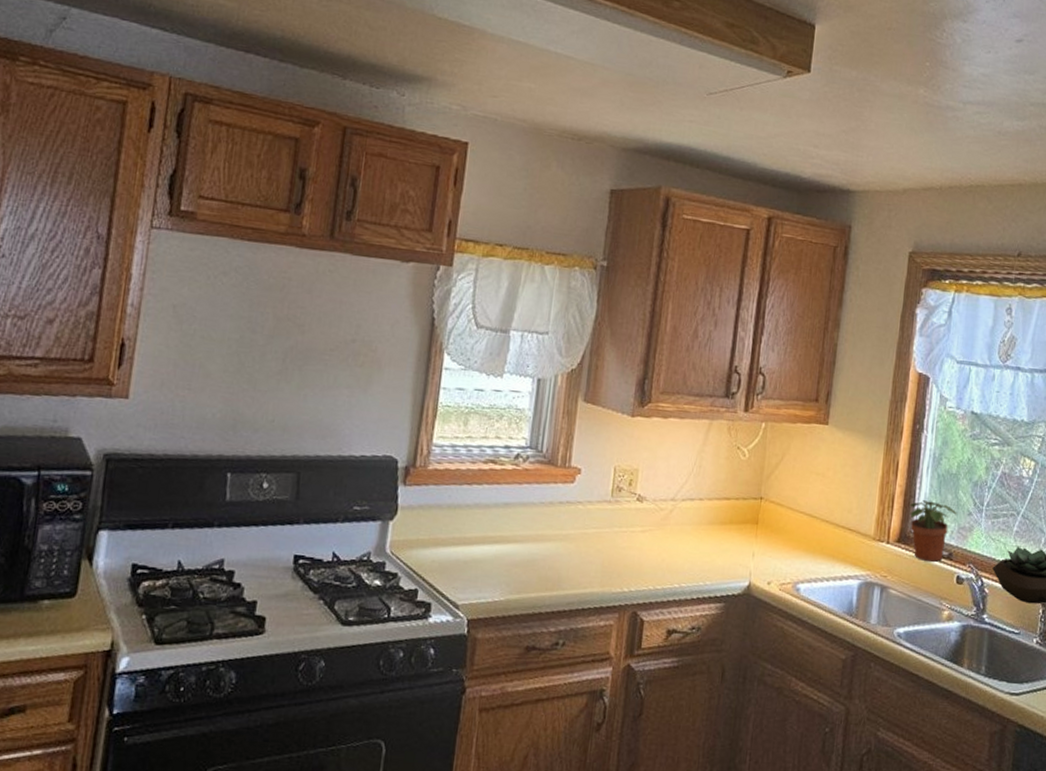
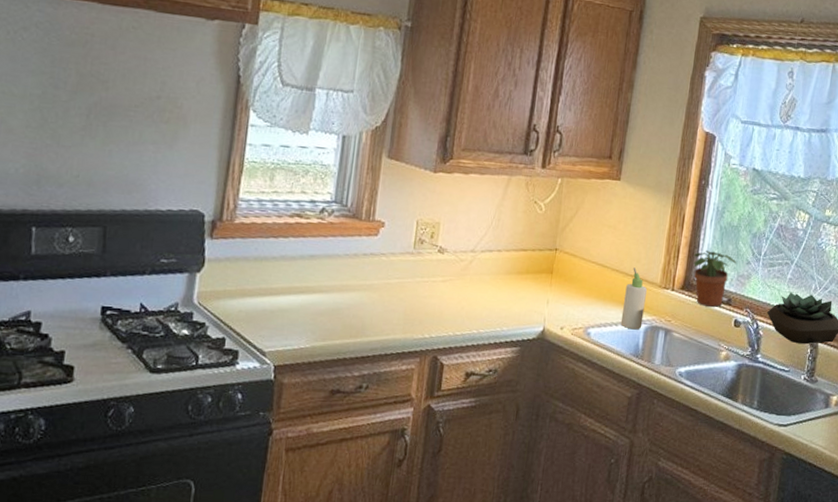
bottle: none [832,518,860,586] -> present [620,267,647,330]

